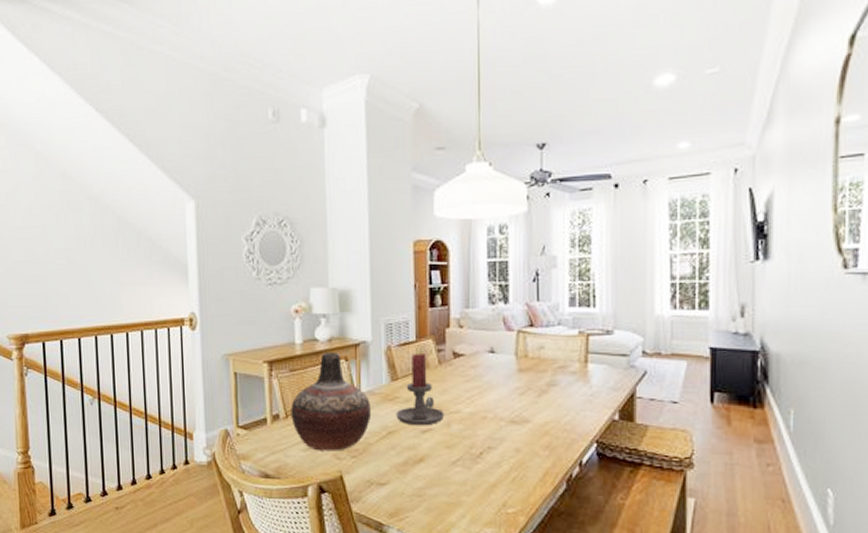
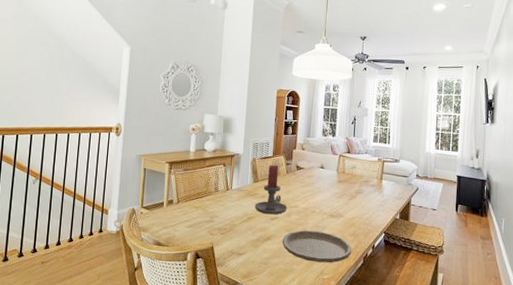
vase: present [291,353,372,451] -> none [181,159,238,229]
plate: none [441,445,548,491] -> present [282,230,352,263]

